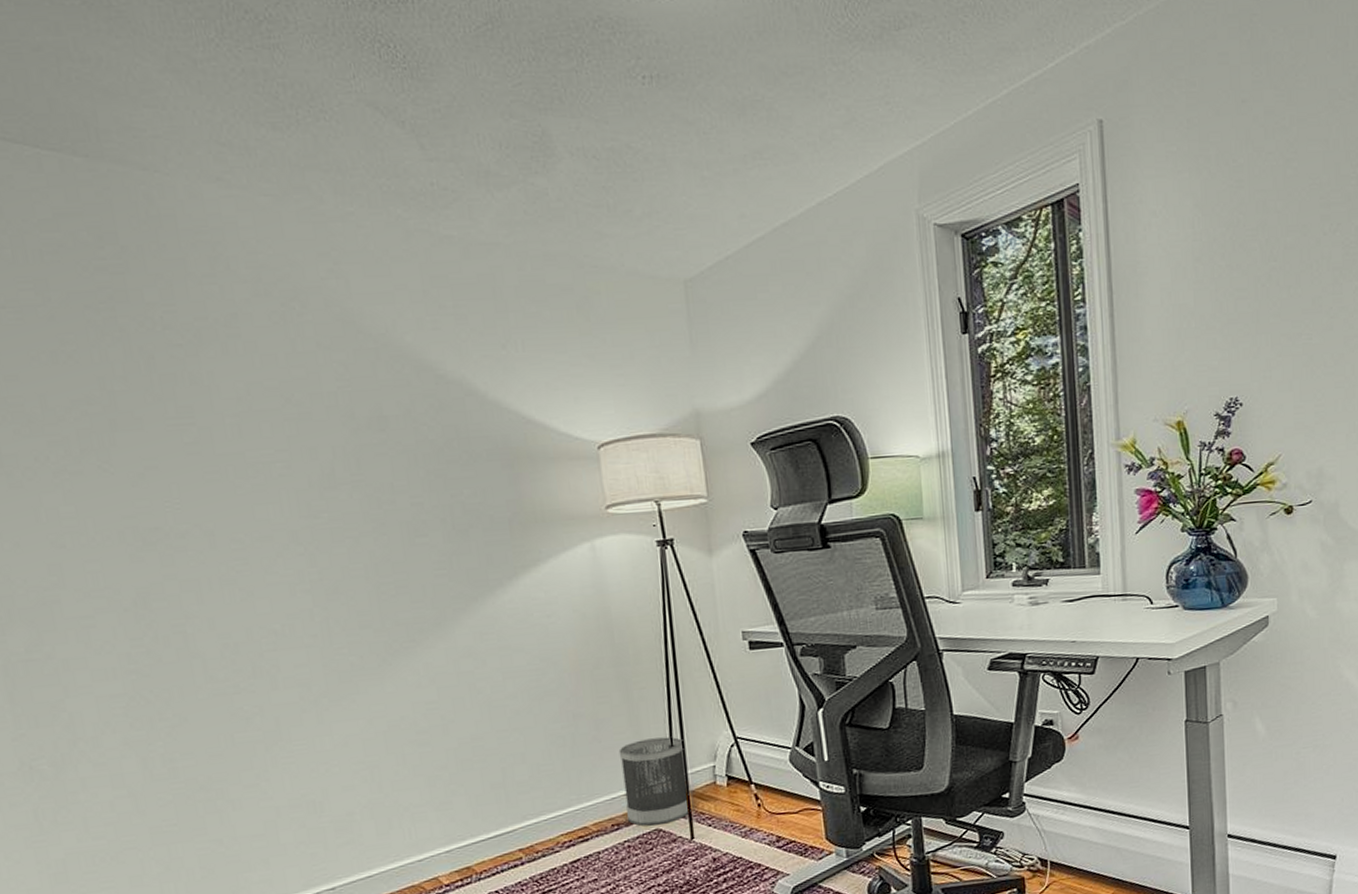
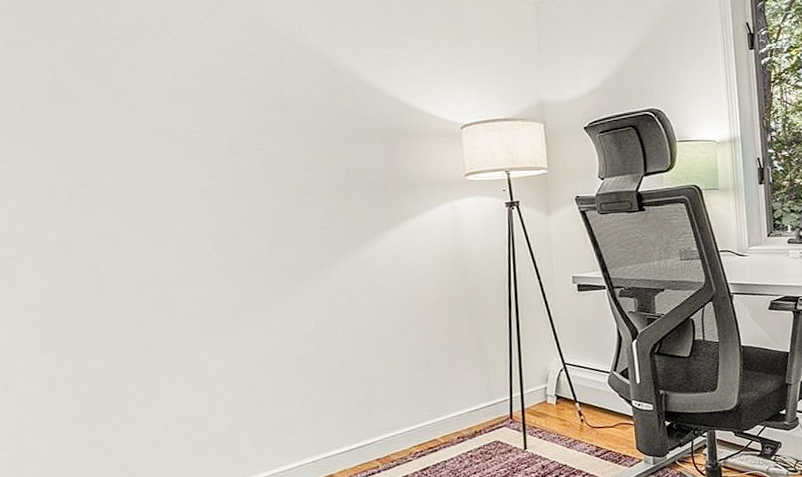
wastebasket: present [618,736,691,826] -> none [466,362,525,439]

